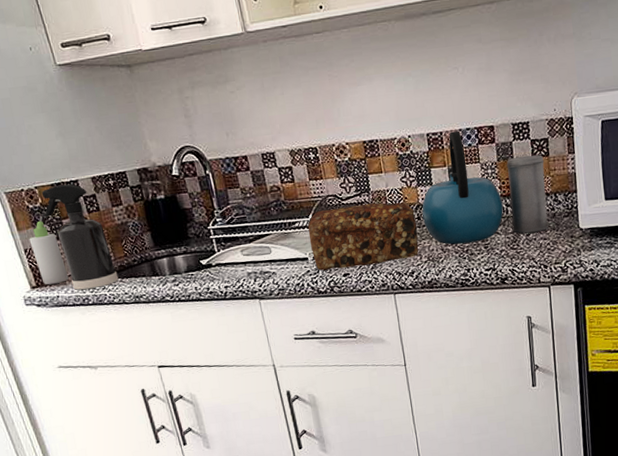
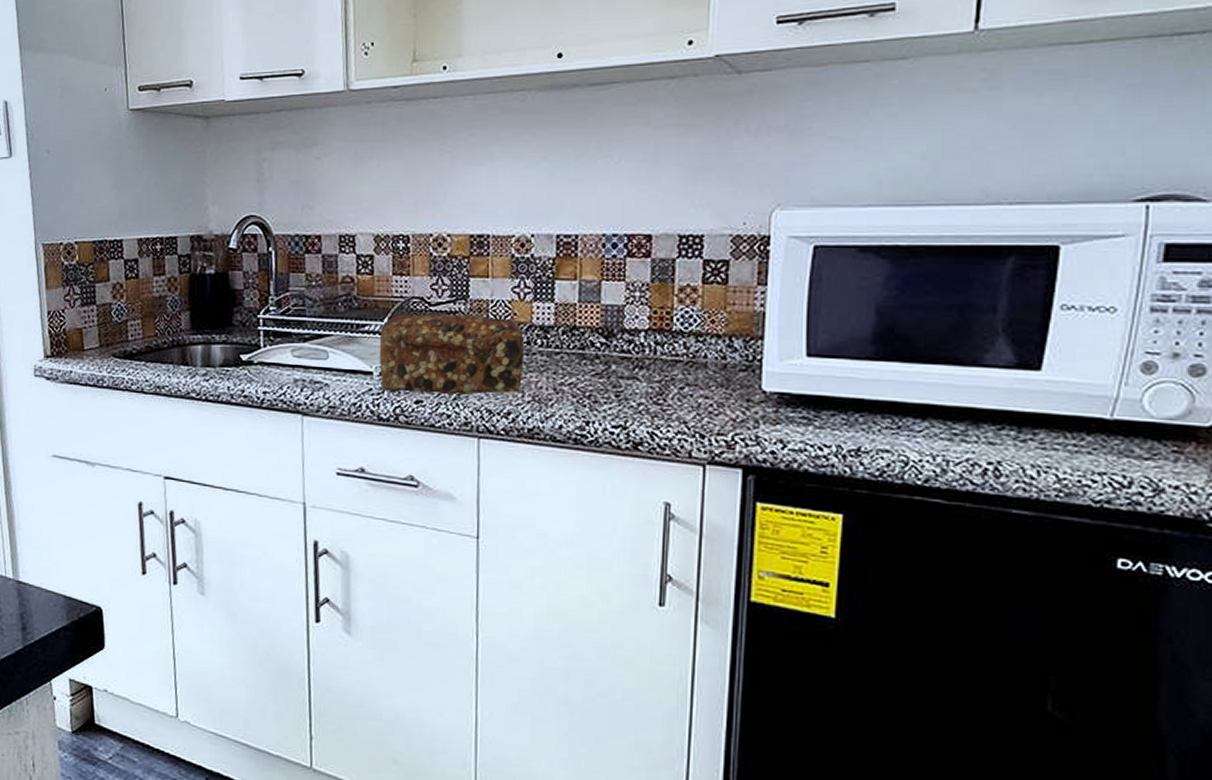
bottle: present [29,215,69,285] -> none [55,275,88,356]
spray bottle: present [41,183,119,290] -> none [78,243,143,368]
kettle: present [422,131,504,245] -> none [534,236,650,386]
canister: present [506,155,549,234] -> none [659,279,720,387]

